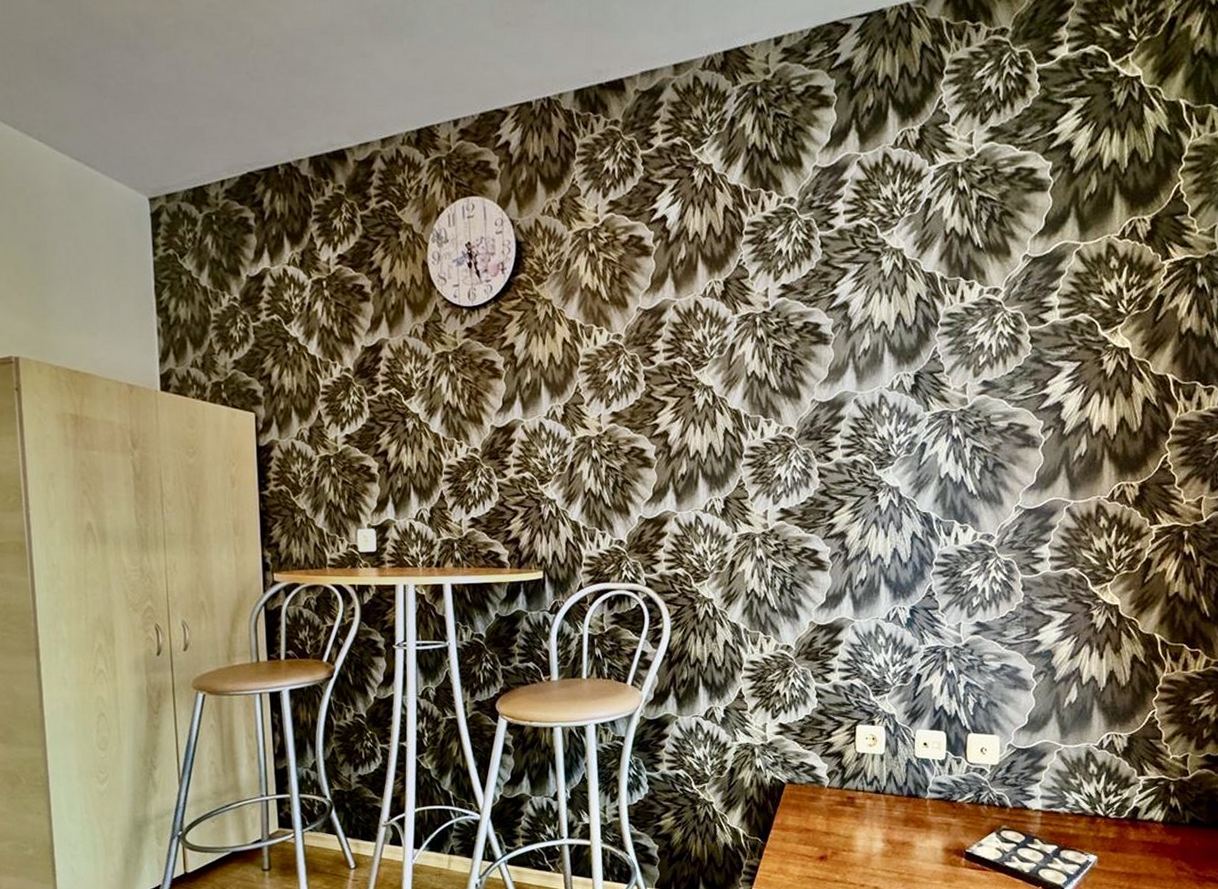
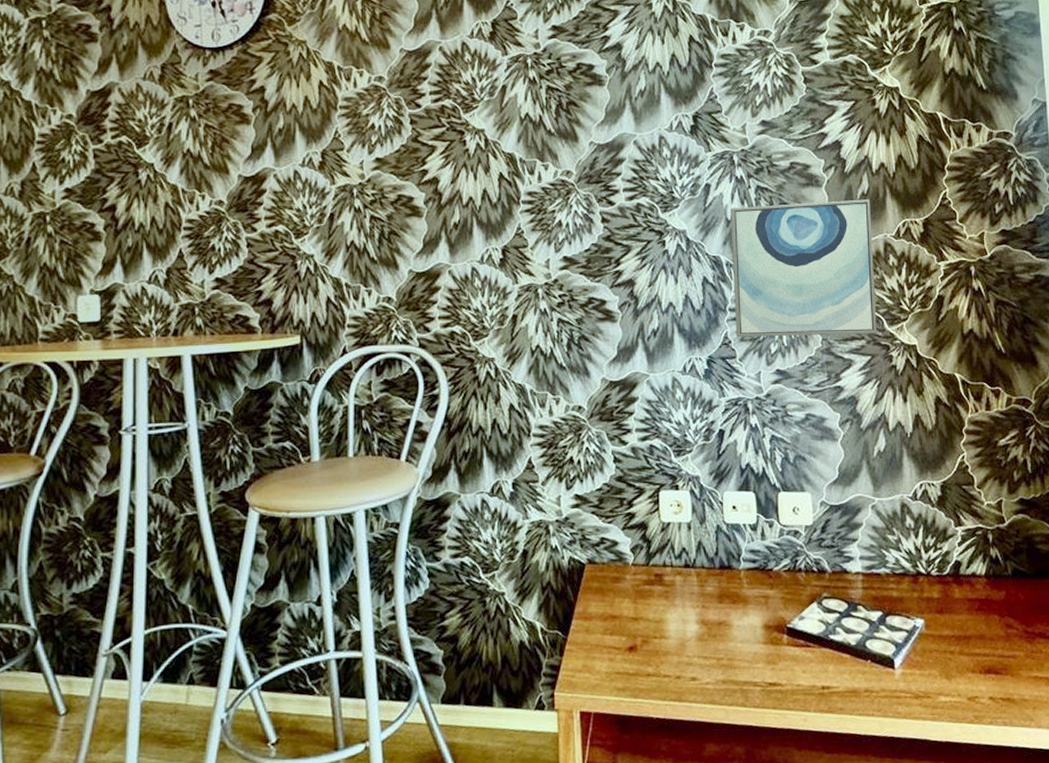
wall art: none [939,461,1087,593] -> present [730,199,877,337]

